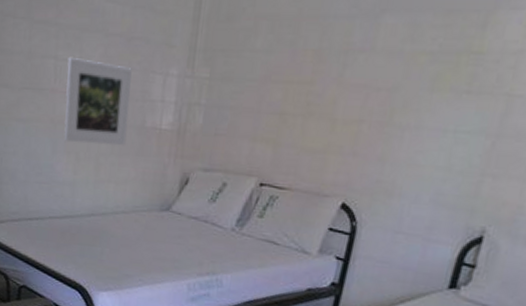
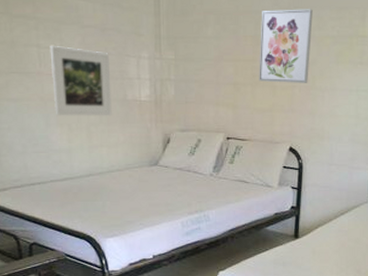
wall art: none [314,12,408,117] -> present [259,9,313,83]

